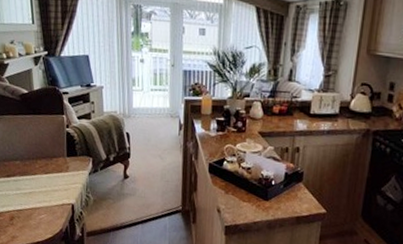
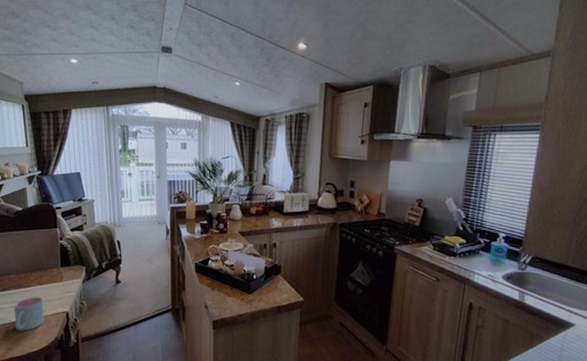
mug: none [19,185,50,220] -> present [14,297,45,331]

